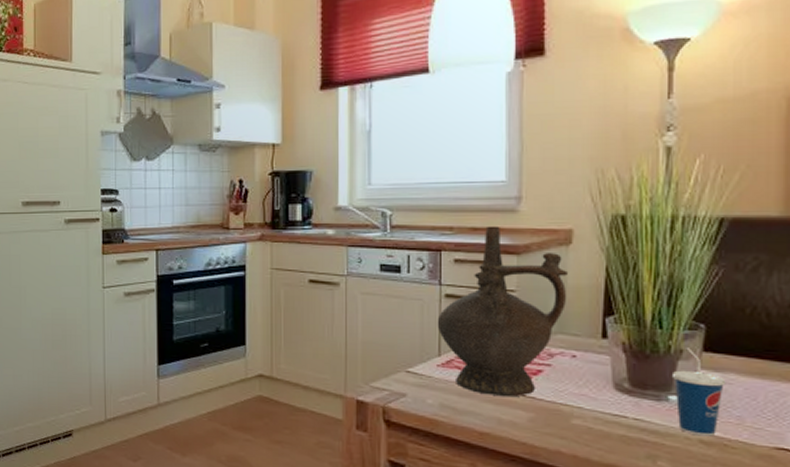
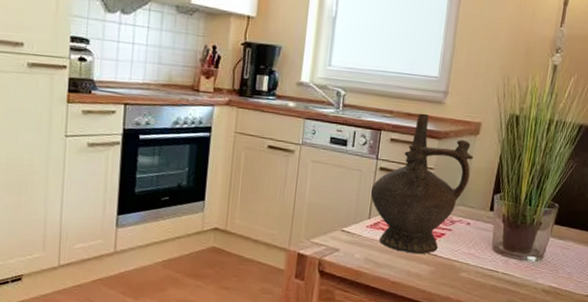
cup: present [671,346,726,437] -> none [531,220,566,287]

